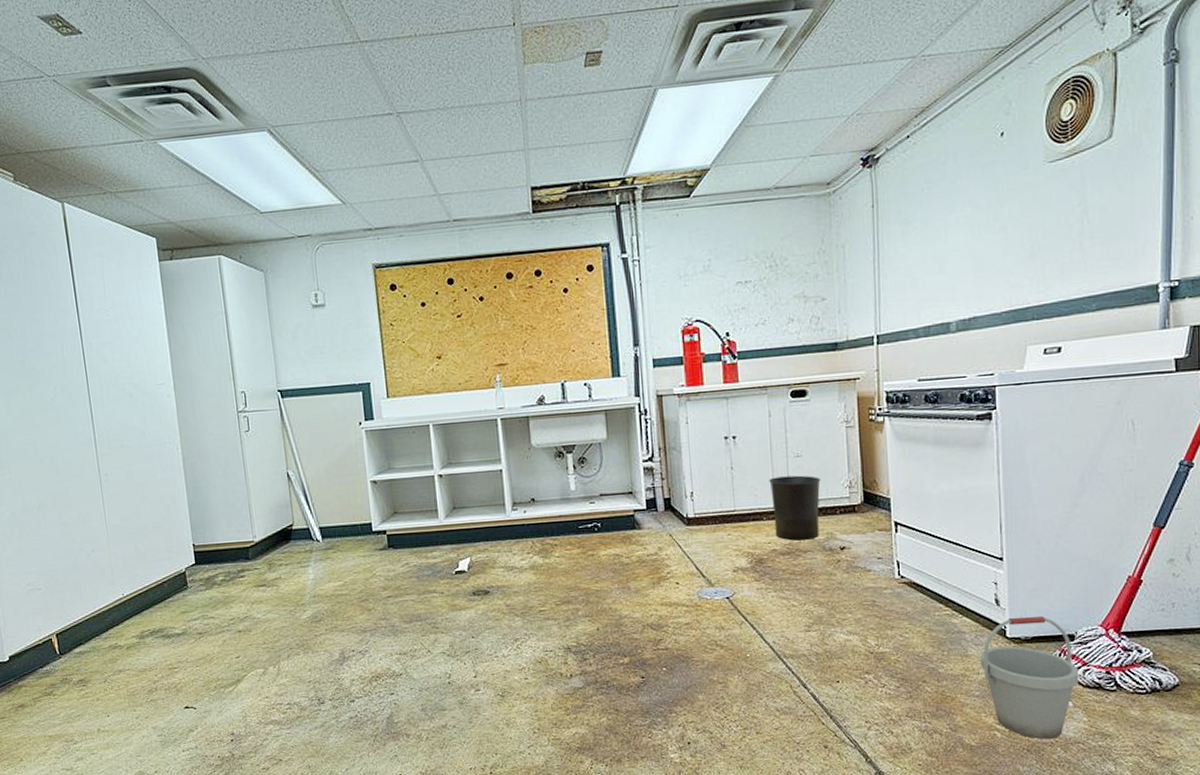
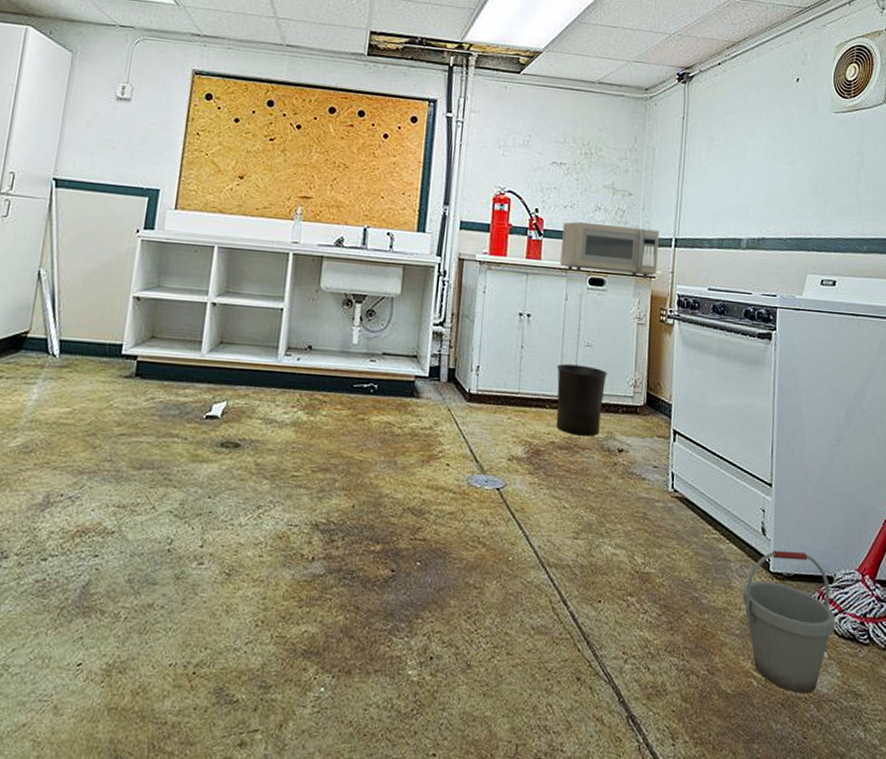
microwave: none [757,330,861,388] -> present [560,221,659,279]

